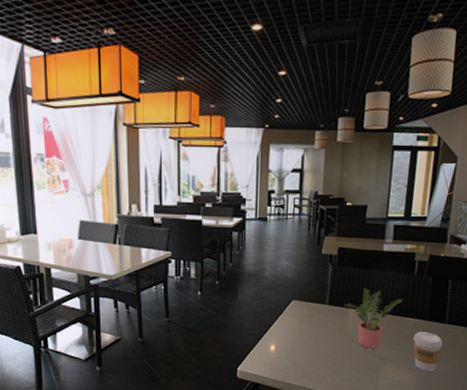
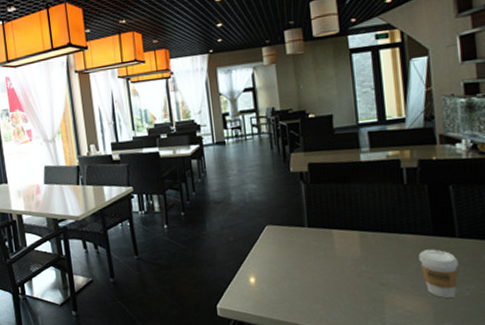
potted plant: present [343,288,403,349] -> none [325,204,397,275]

